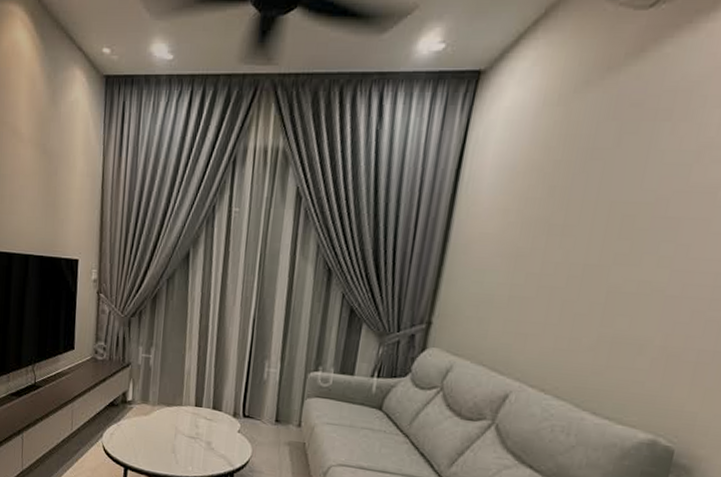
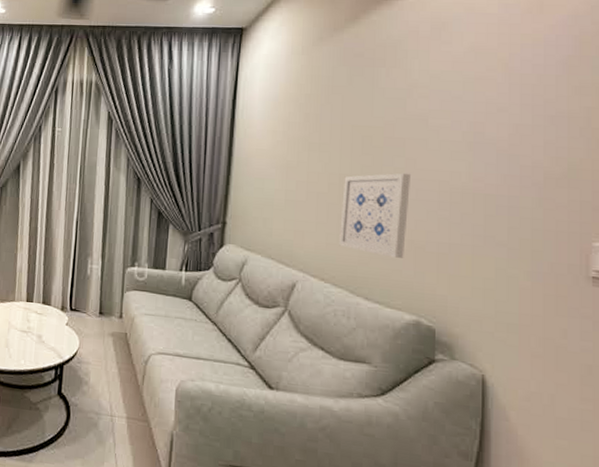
wall art: none [569,263,679,368] -> present [339,173,410,258]

